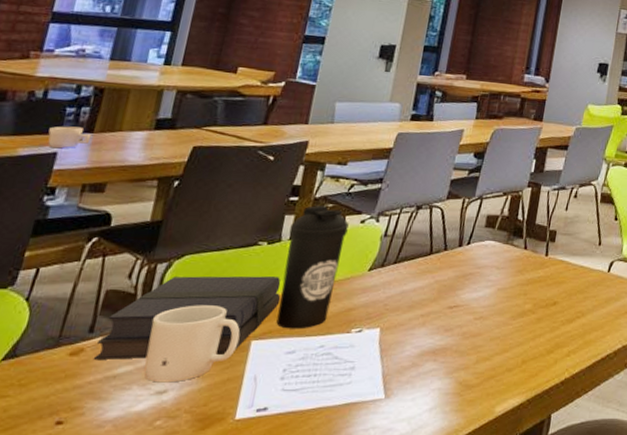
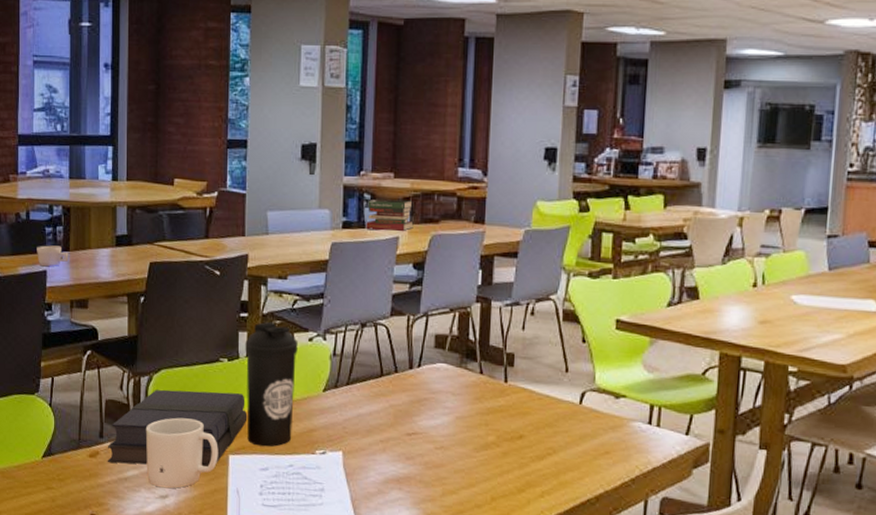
books: none [433,96,480,125] -> present [366,199,414,231]

